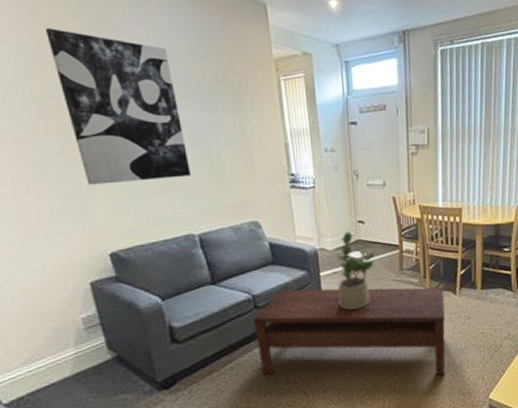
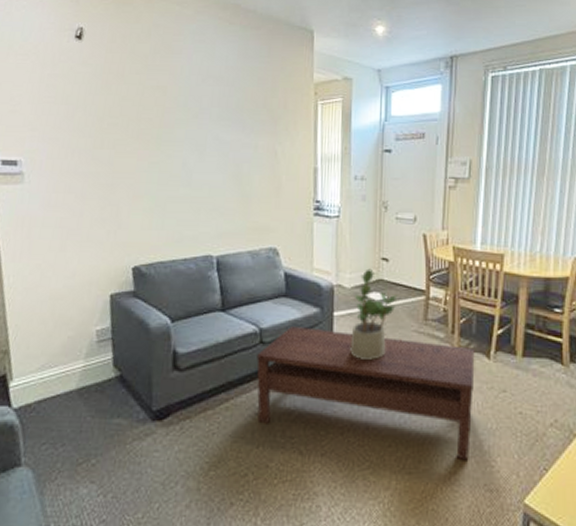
wall art: present [46,28,192,185] -> none [118,54,220,198]

